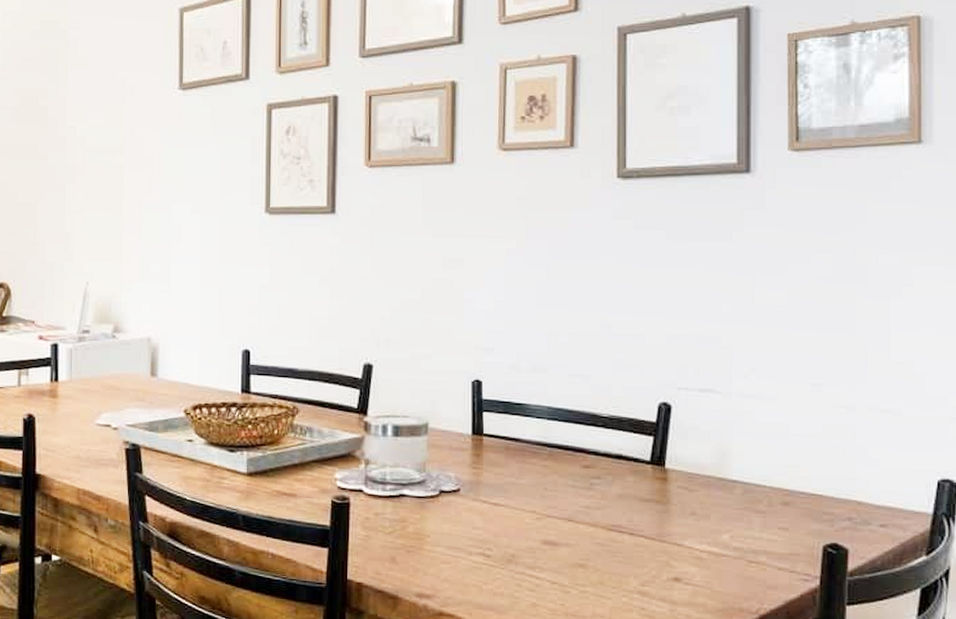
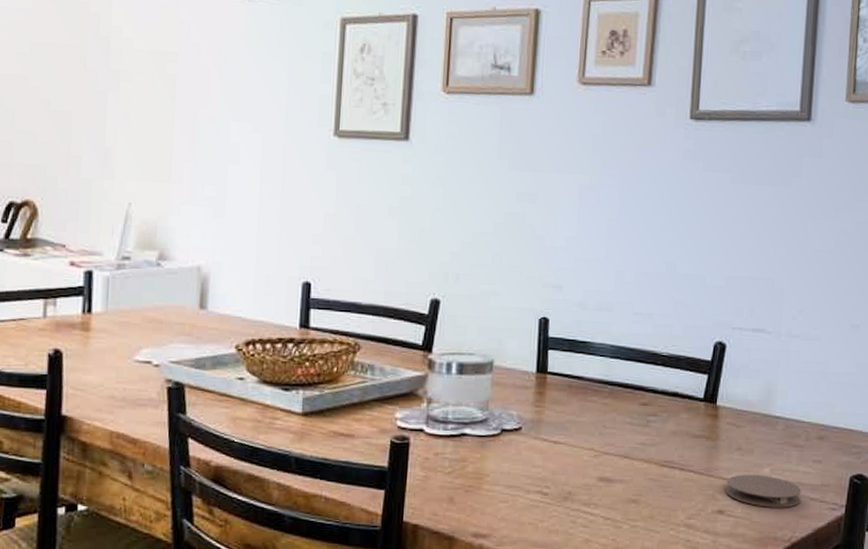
coaster: none [682,540,768,578] -> present [726,474,802,508]

